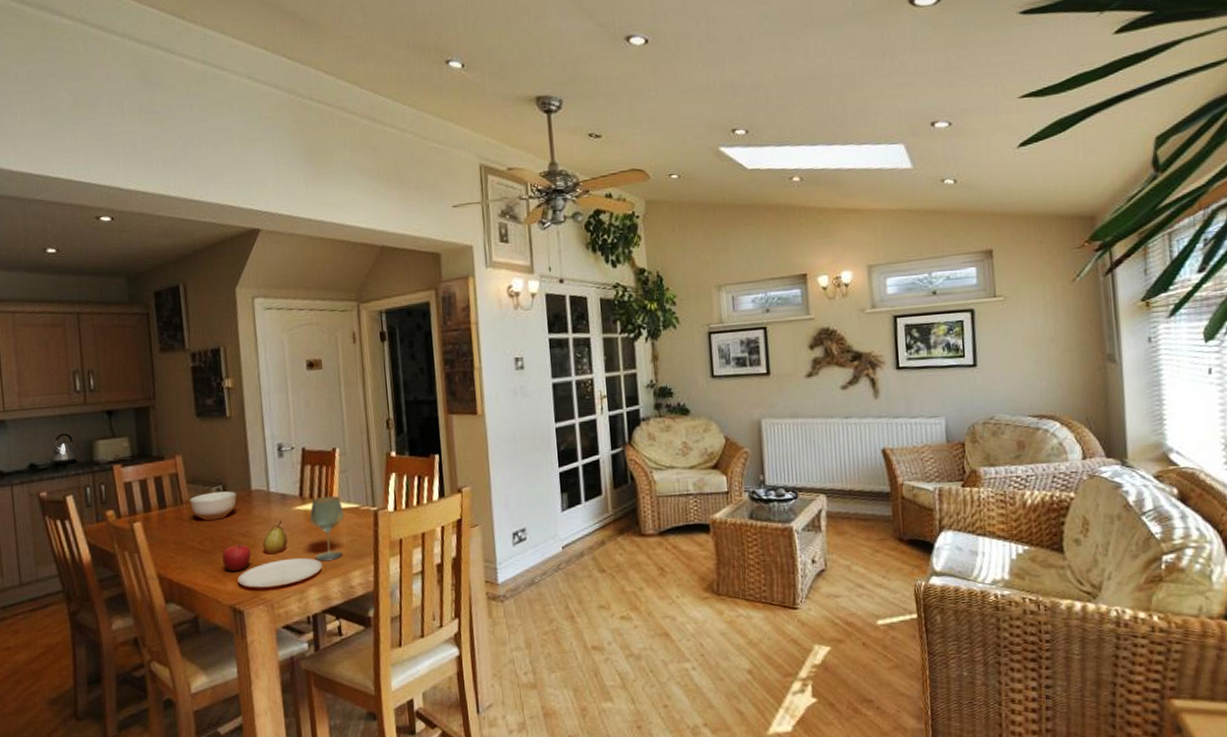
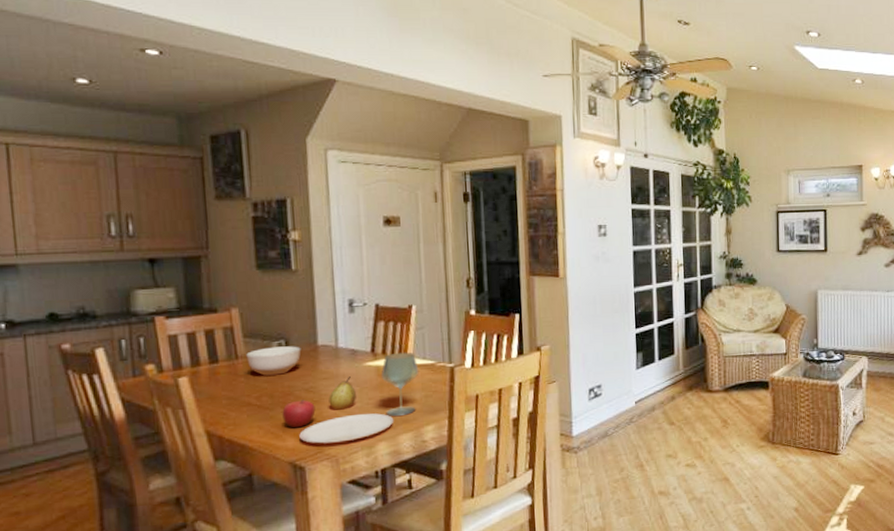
kettle: present [52,433,77,466] -> none [78,281,110,316]

